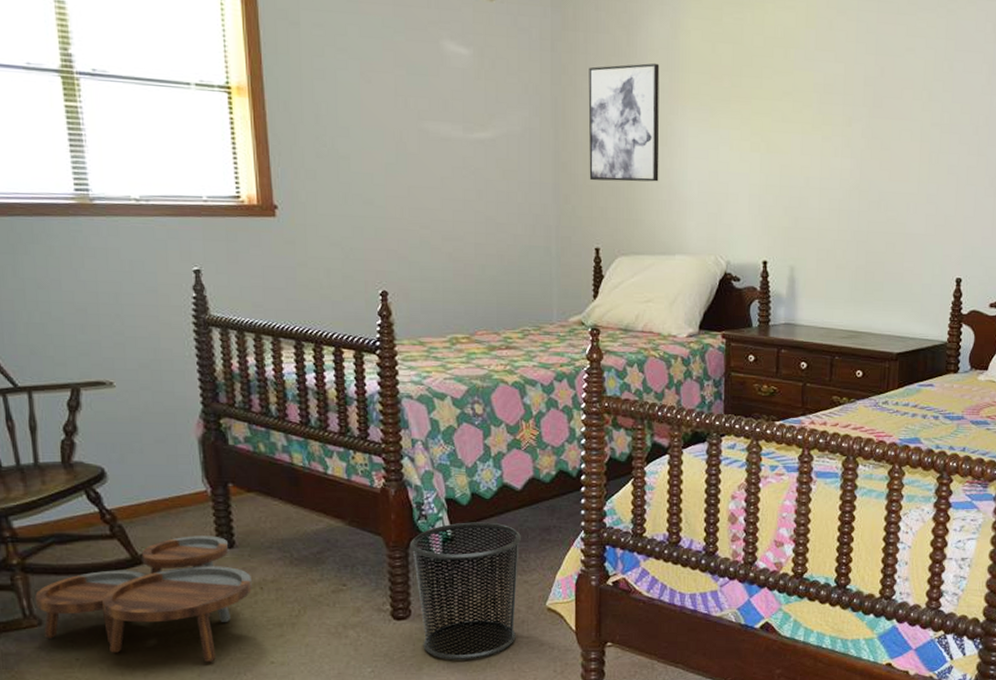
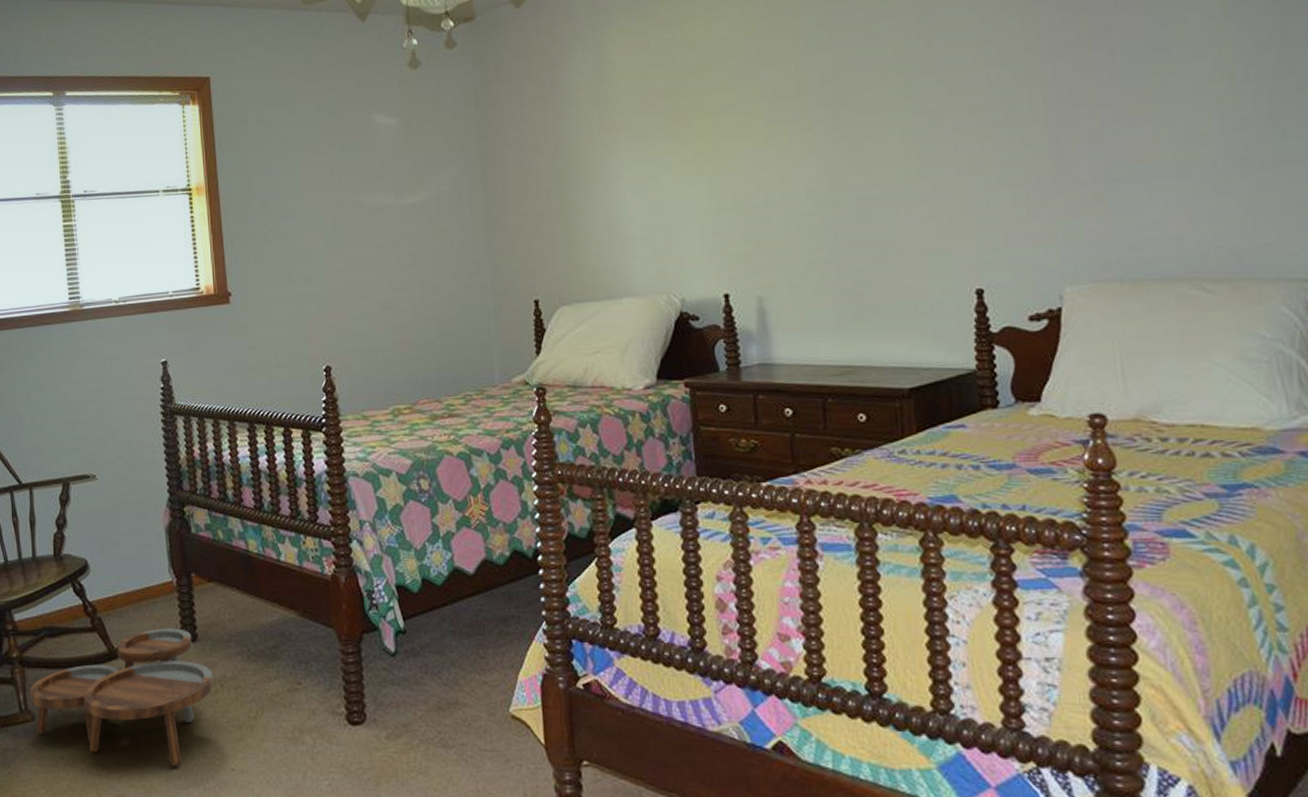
waste bin: present [409,522,522,661] -> none [361,612,478,776]
wall art: present [588,62,660,182] -> none [514,100,597,230]

